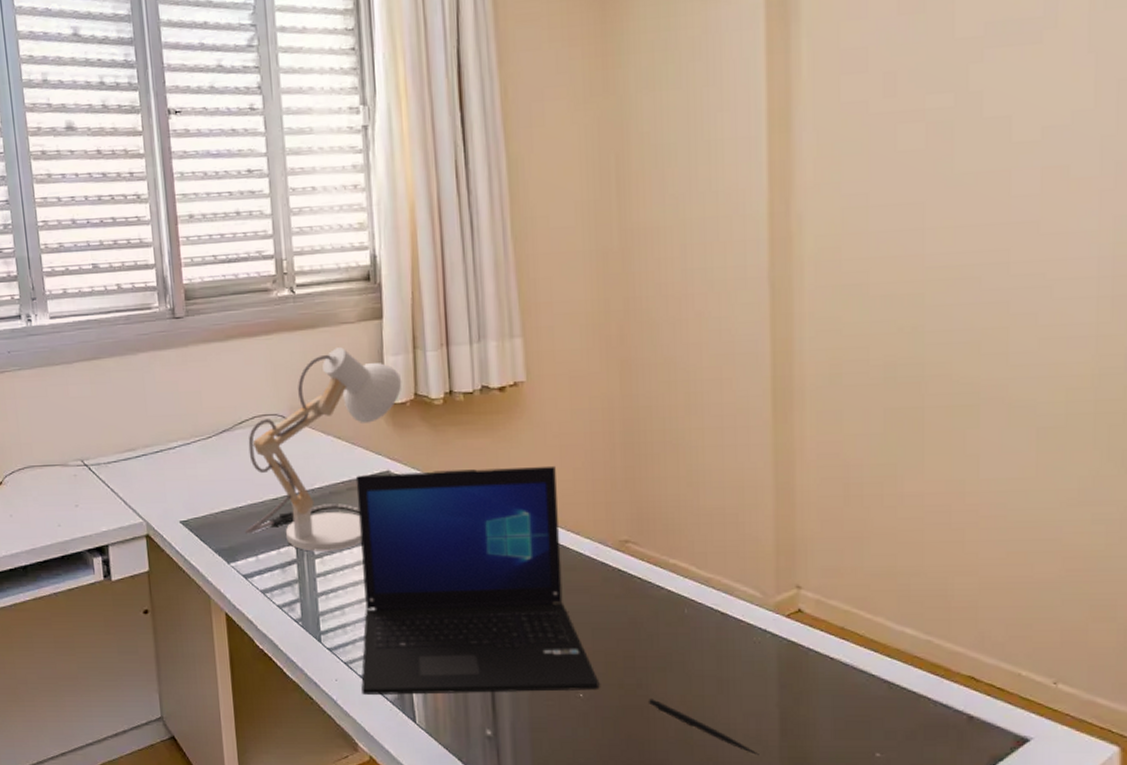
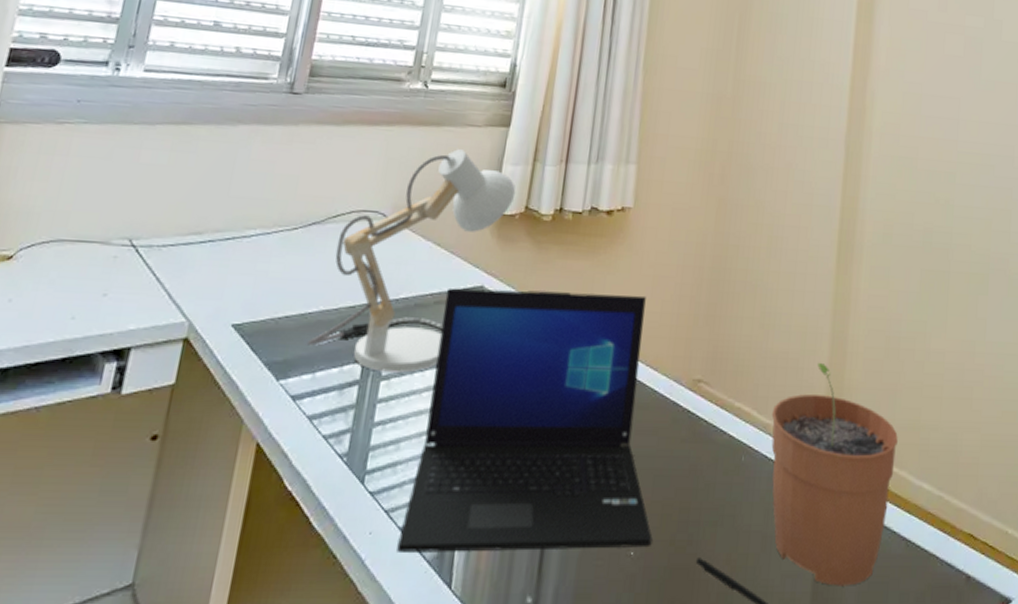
plant pot: none [712,515,869,724] -> present [771,362,898,586]

